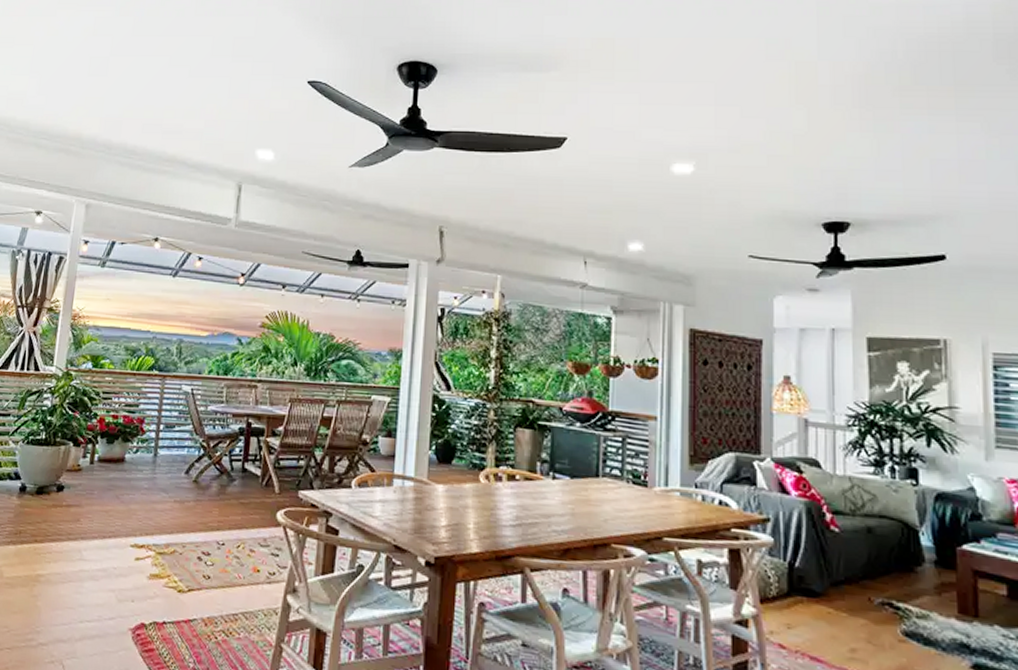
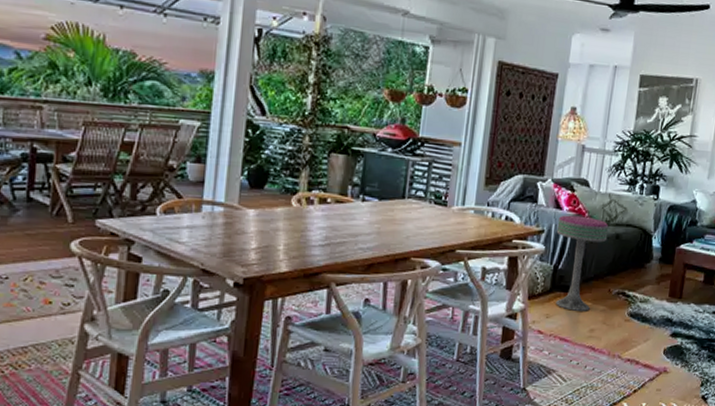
bar stool: none [785,501,856,624] -> present [556,215,609,311]

